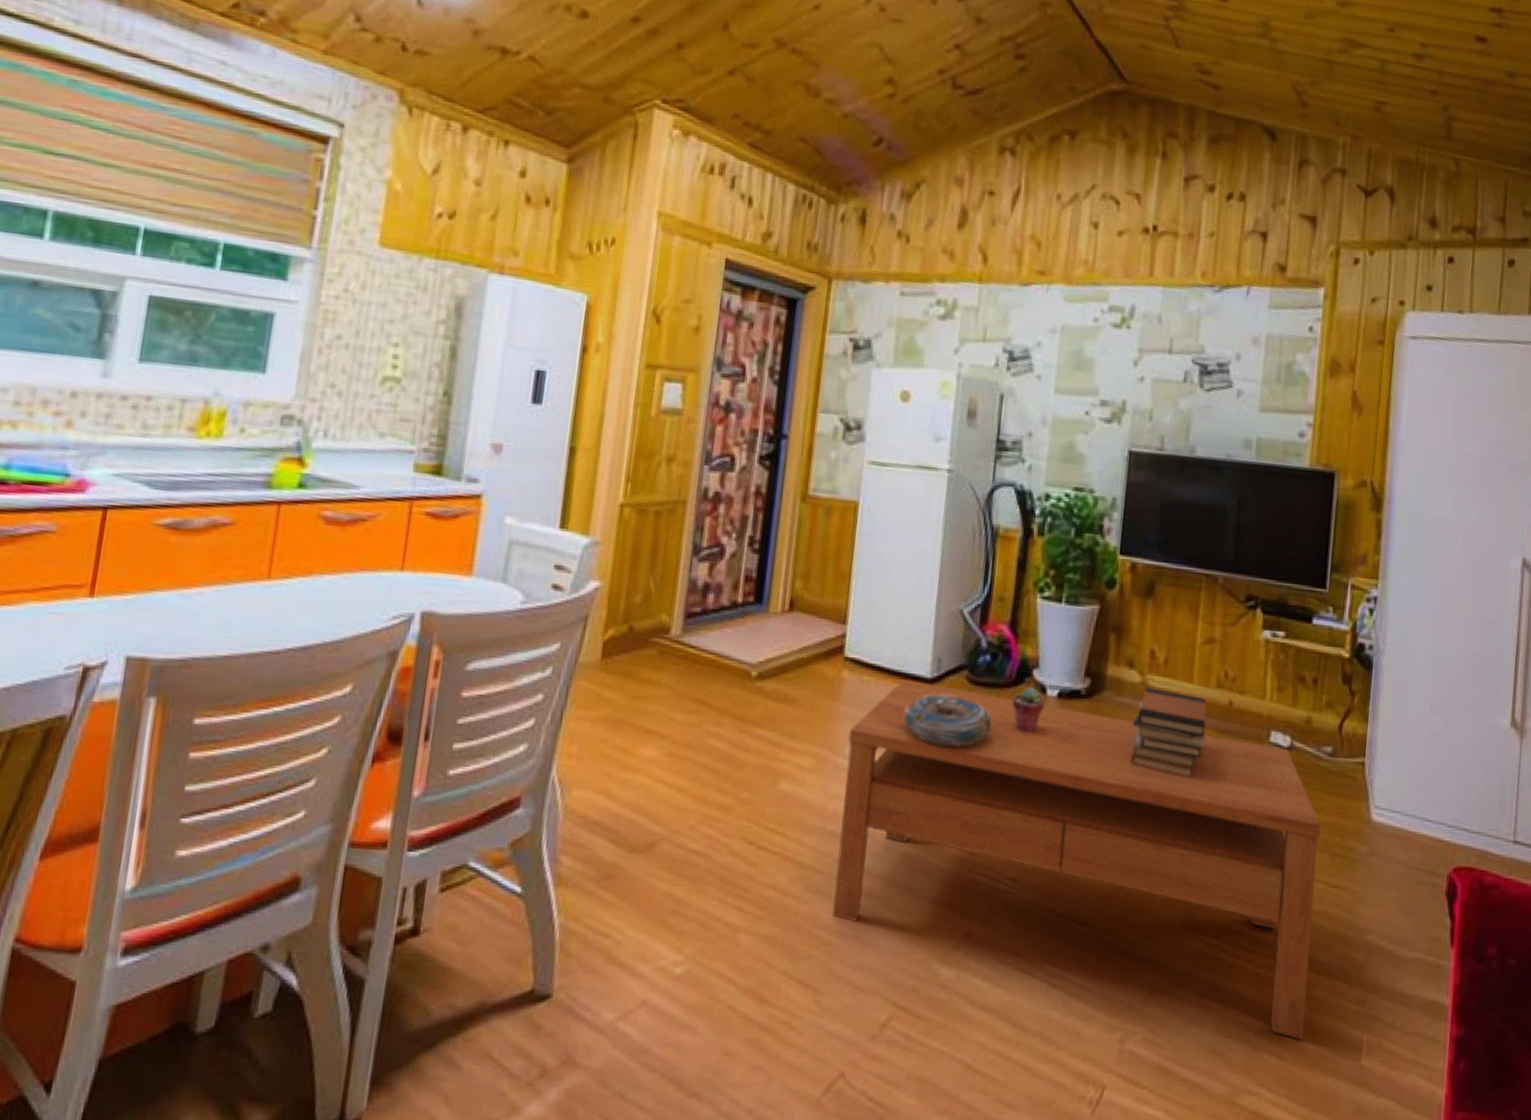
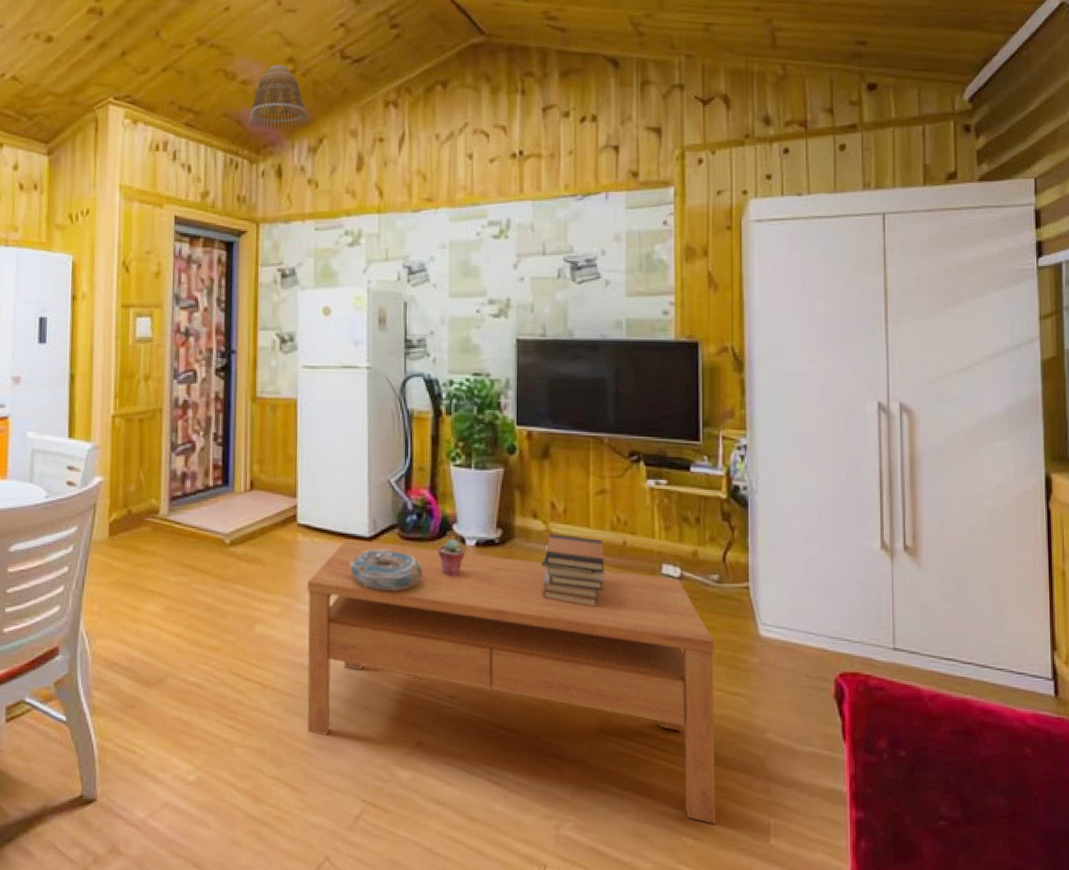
lamp shade: none [829,85,905,169] -> present [248,65,309,132]

